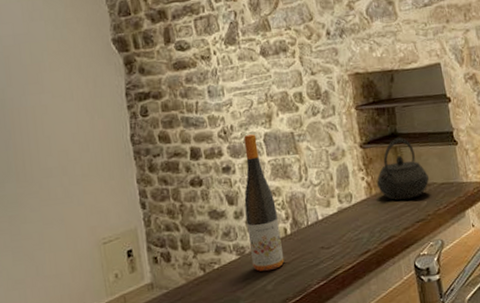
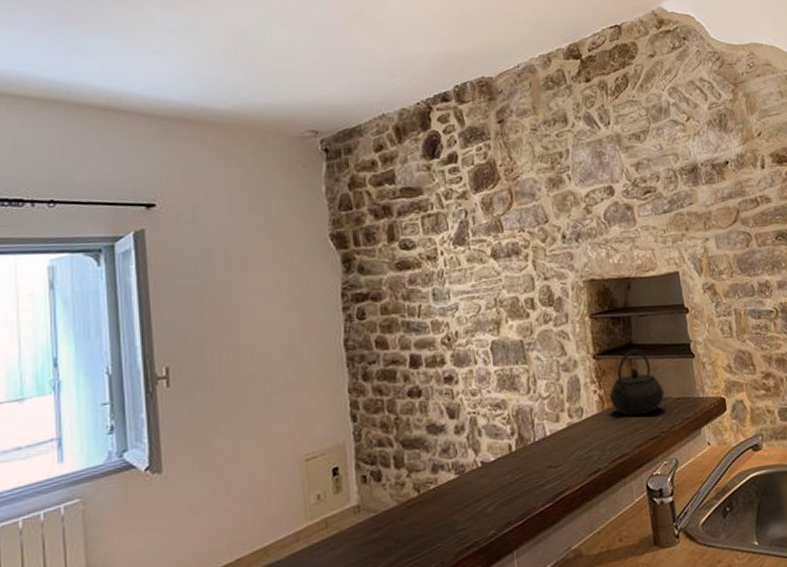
wine bottle: present [244,134,285,272] -> none [466,342,508,493]

